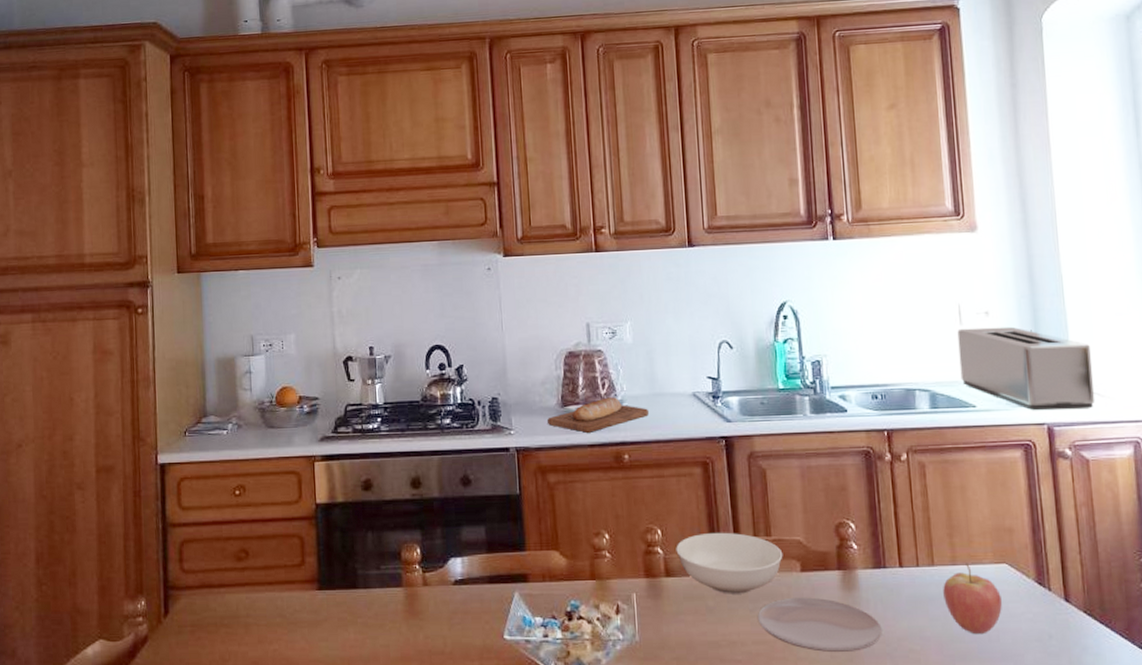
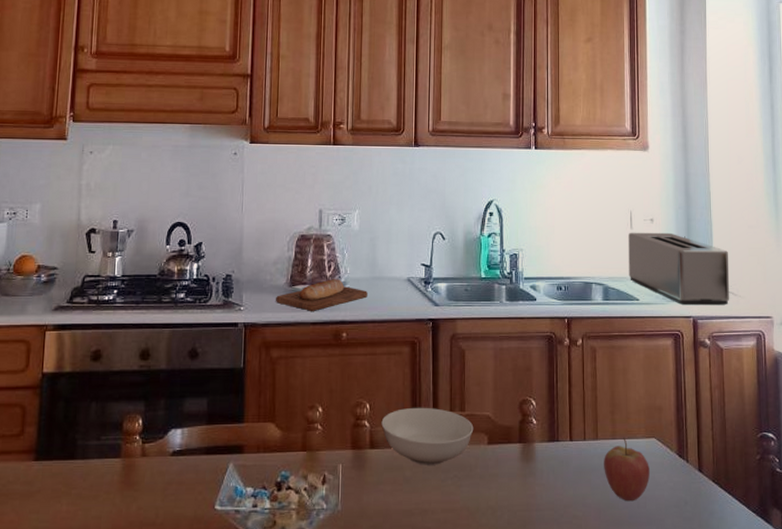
plate: present [757,597,882,653] -> none [447,468,552,520]

